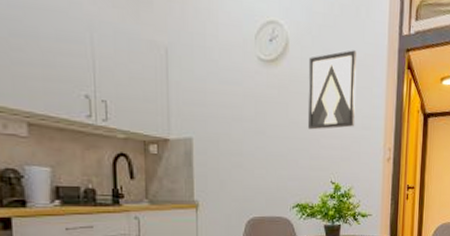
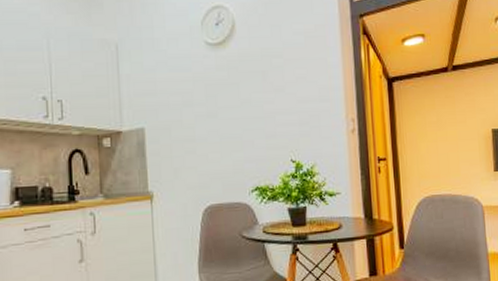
wall art: present [307,50,356,130] -> none [257,23,312,108]

